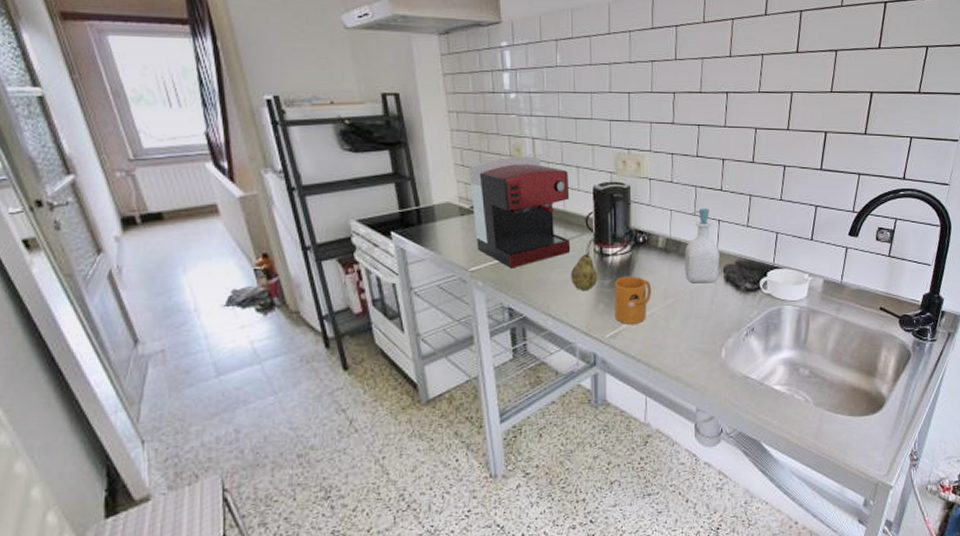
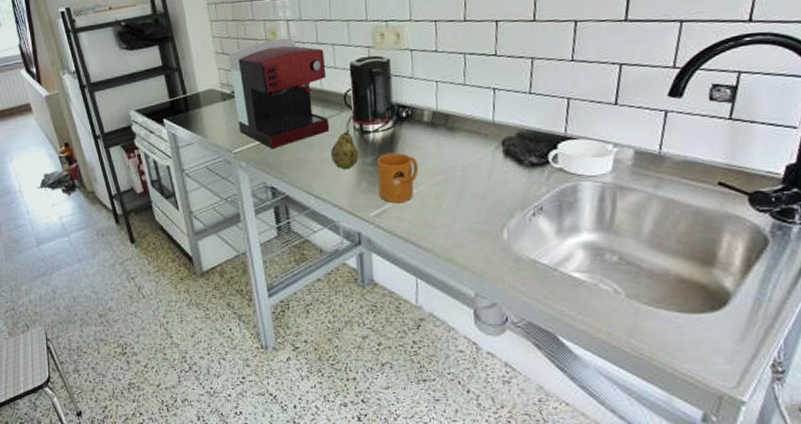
soap bottle: present [684,208,720,284] -> none [454,76,497,159]

